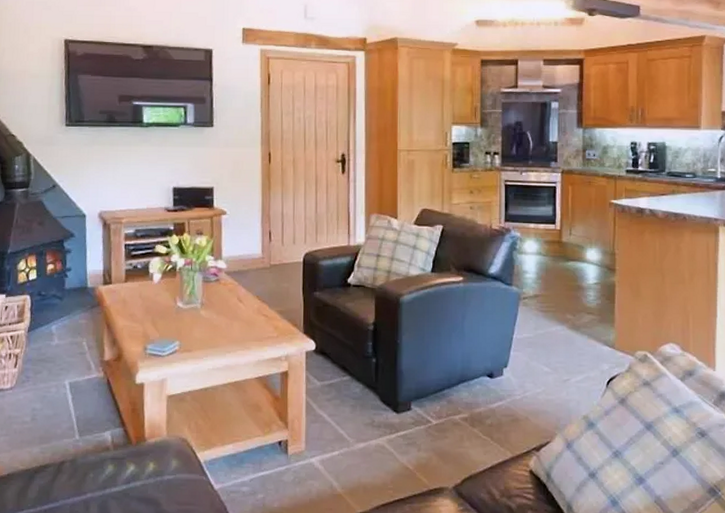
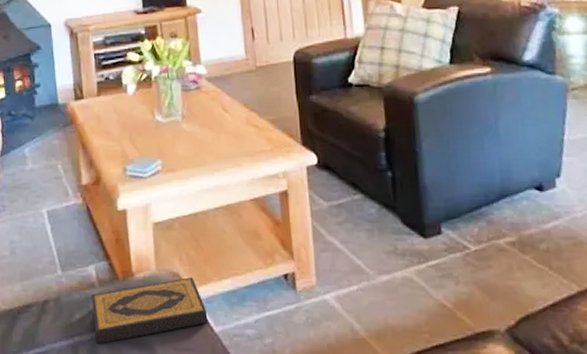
hardback book: none [105,443,210,500] -> present [92,277,208,344]

